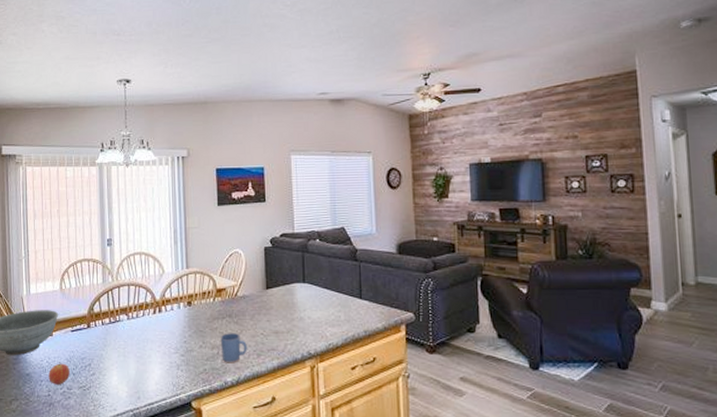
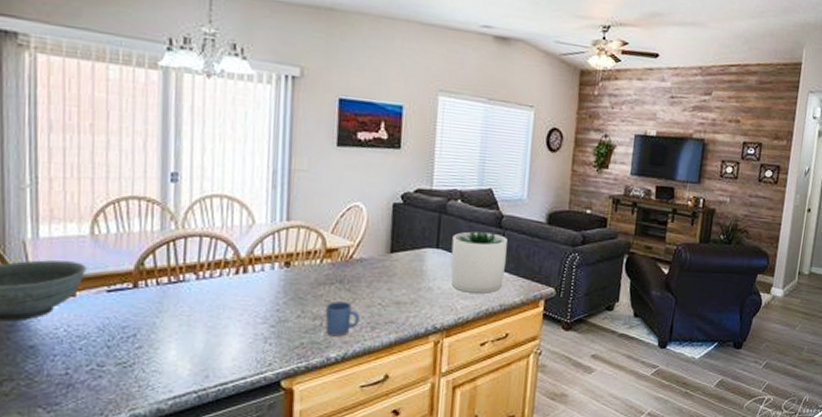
fruit: present [48,362,70,386] -> none [67,331,102,362]
planter: none [315,266,366,321] -> present [450,231,508,294]

